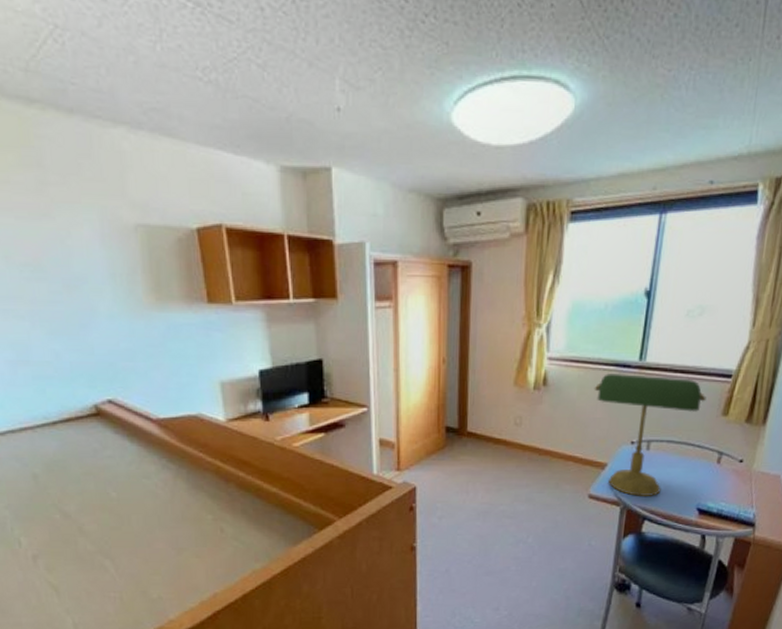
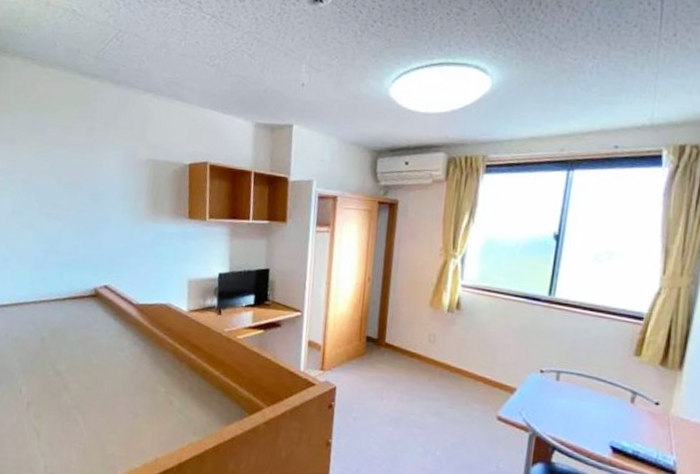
desk lamp: present [594,372,706,497] -> none [504,304,617,428]

